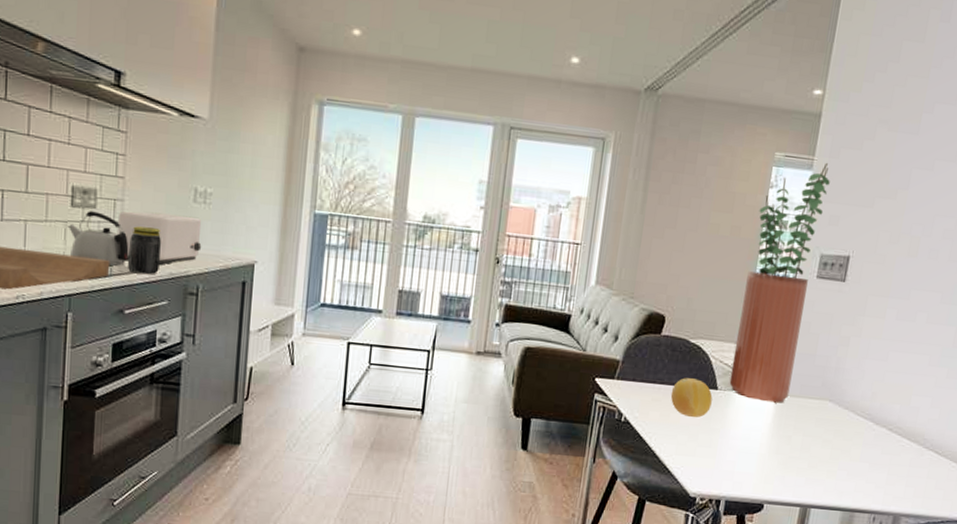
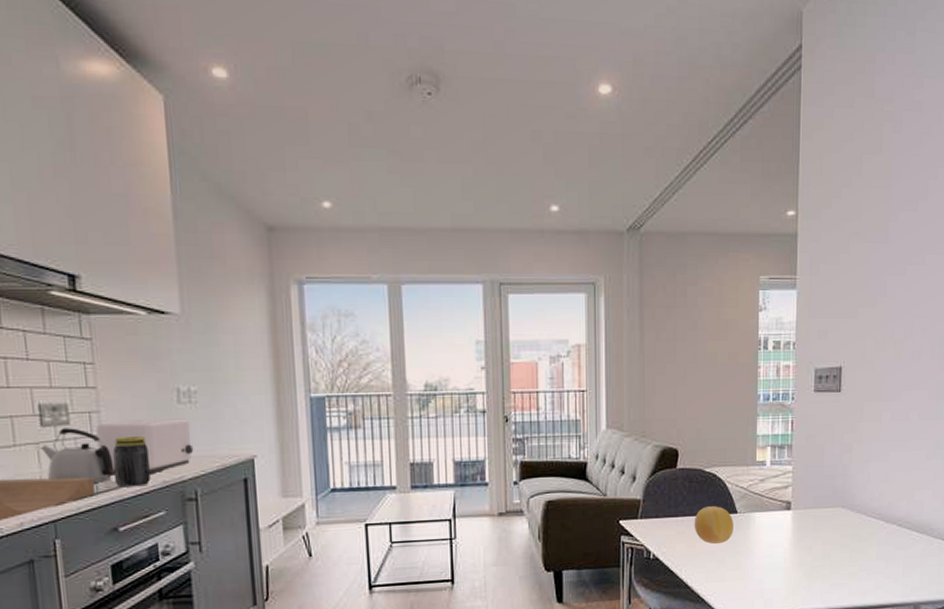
vase: present [729,162,830,403] -> none [747,279,814,518]

